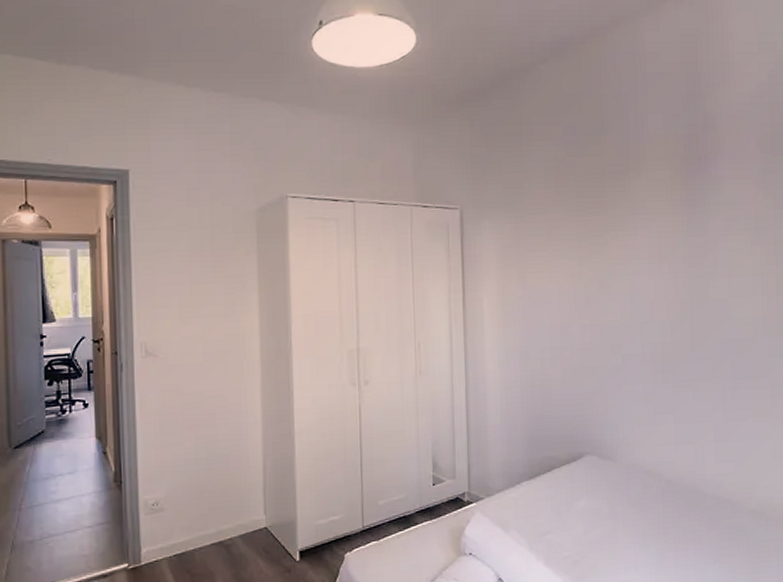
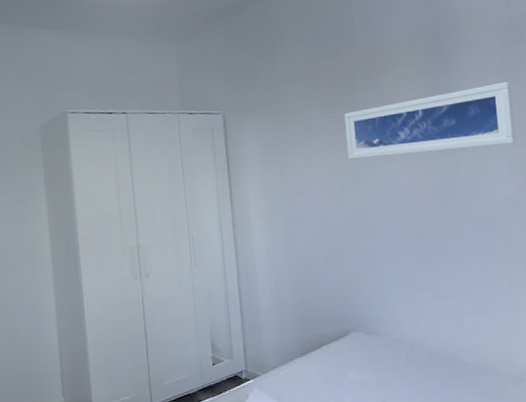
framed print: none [591,194,770,268] -> present [344,81,516,159]

